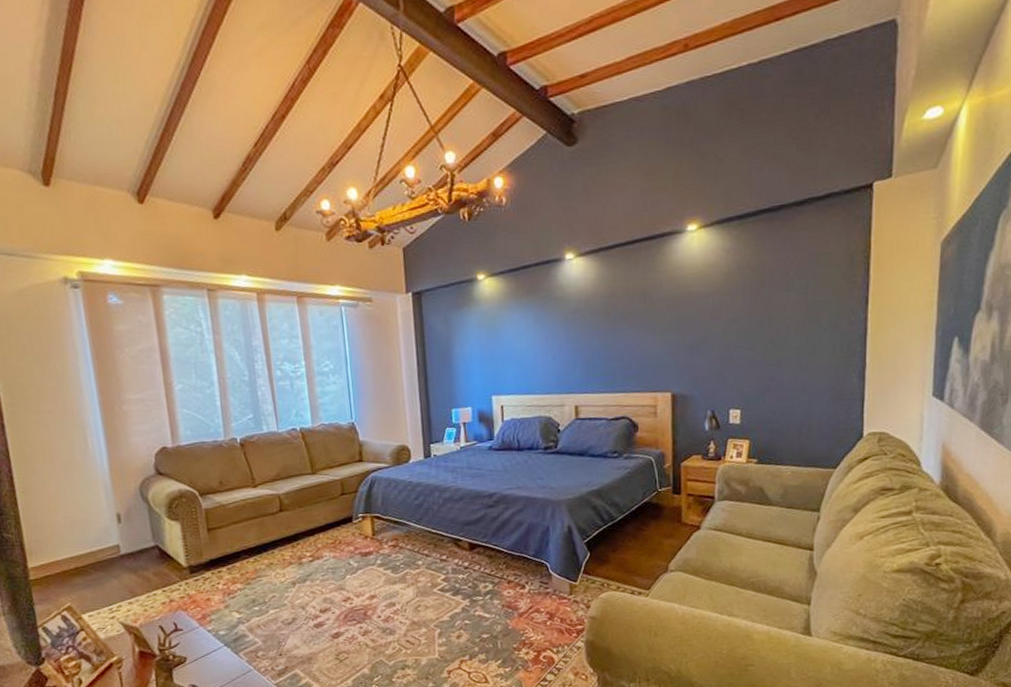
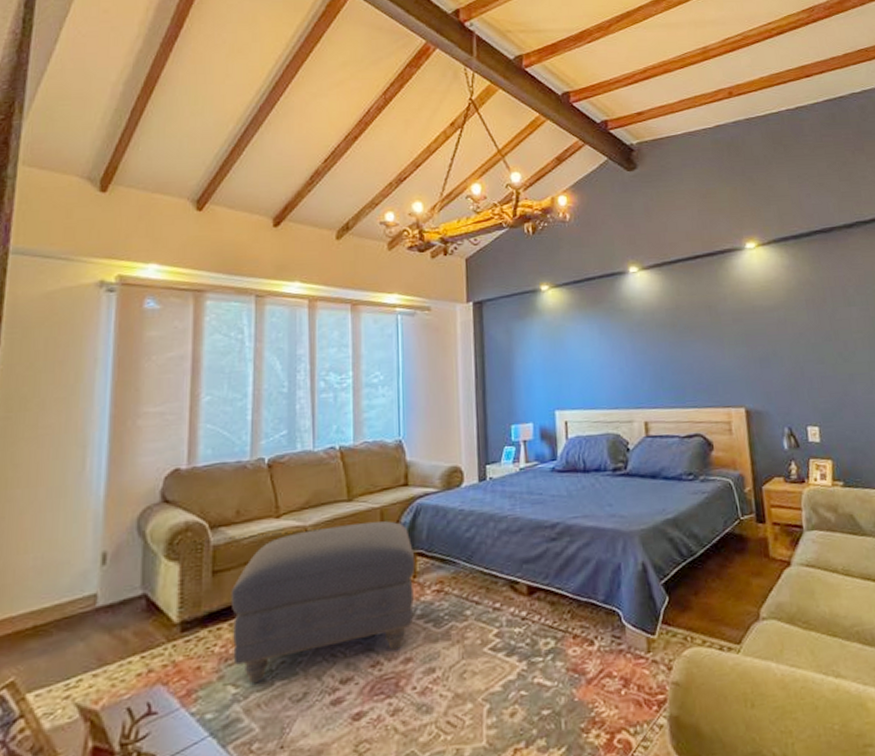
ottoman: none [224,490,375,611] -> present [230,521,416,684]

